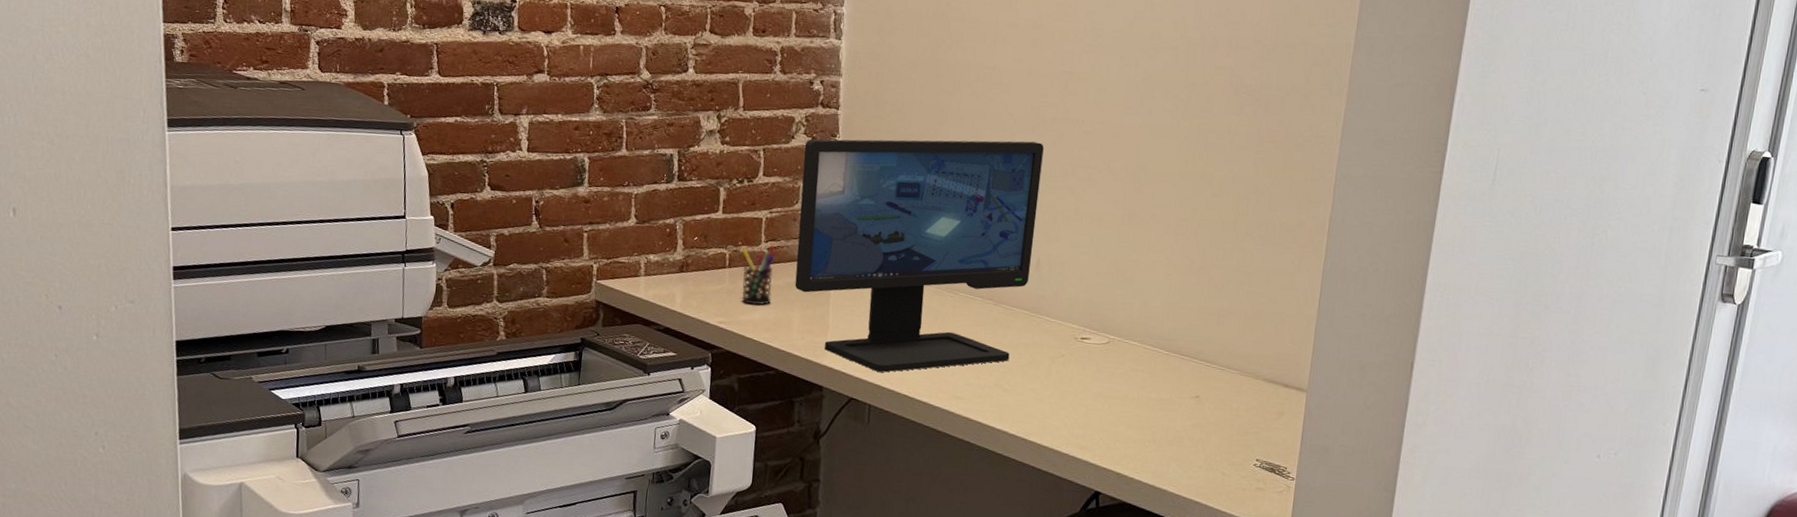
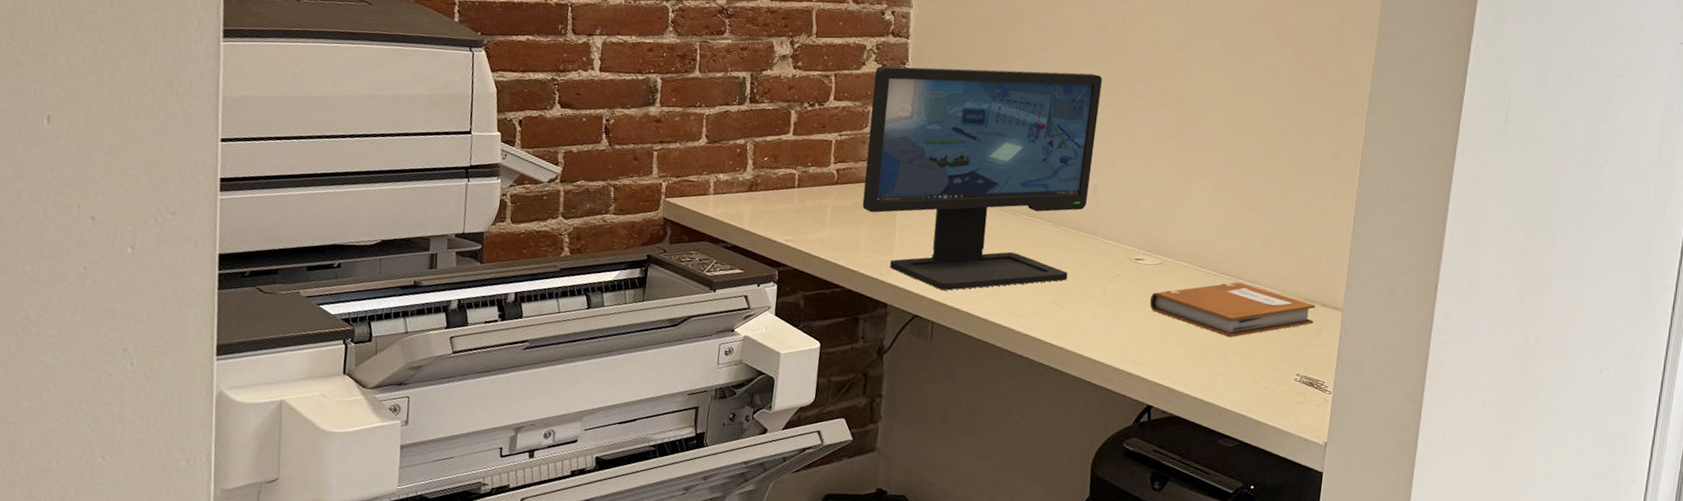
pen holder: present [741,244,775,305] -> none [809,165,844,224]
notebook: none [1097,362,1278,421] -> present [1149,282,1316,338]

